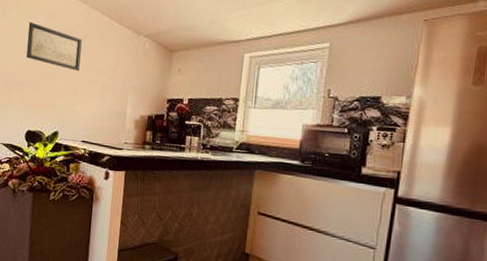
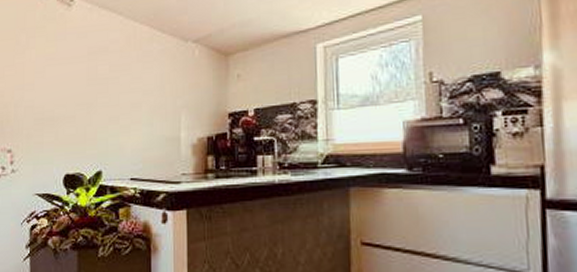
wall art: present [26,22,82,71] -> none [57,45,120,95]

